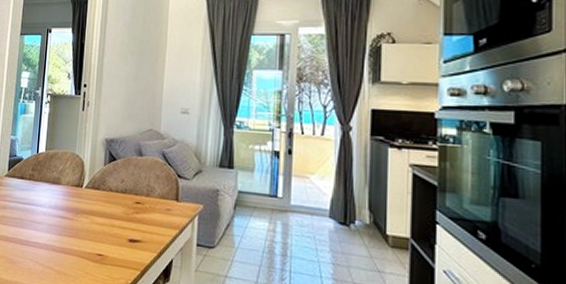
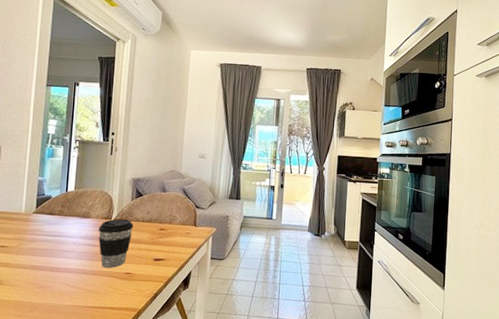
coffee cup: none [68,187,106,247] -> present [98,219,133,269]

